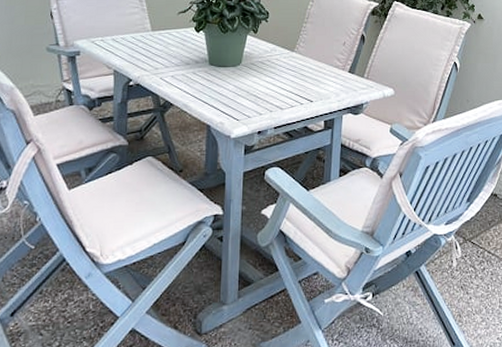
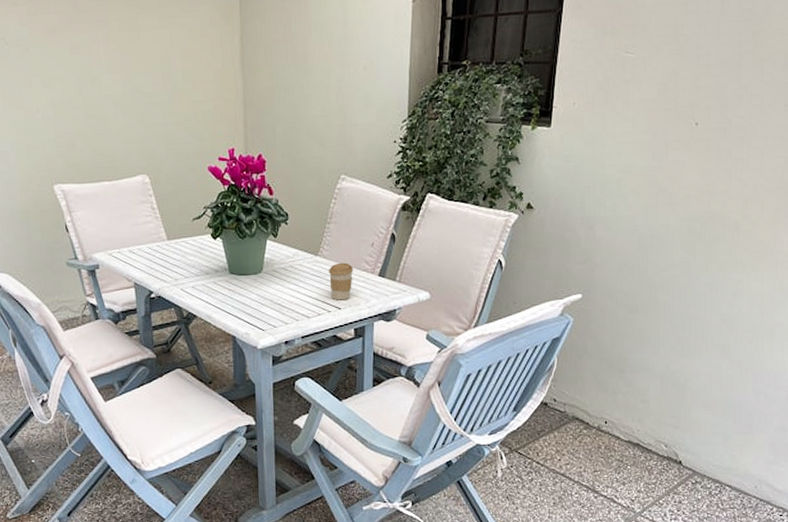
coffee cup: none [303,59,325,94] -> present [329,262,353,301]

